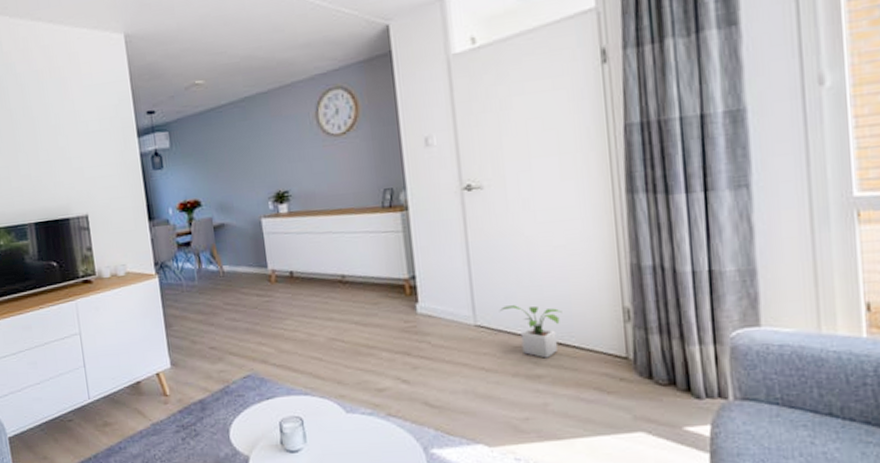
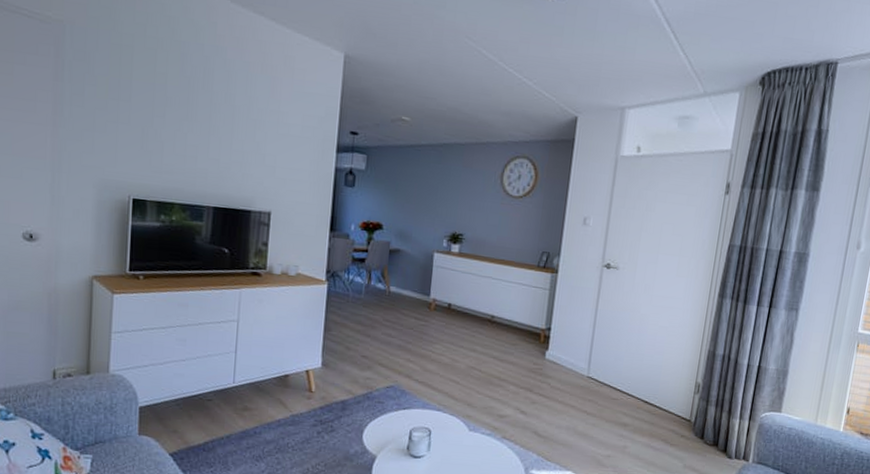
potted plant: present [500,305,562,359] -> none [609,365,653,412]

